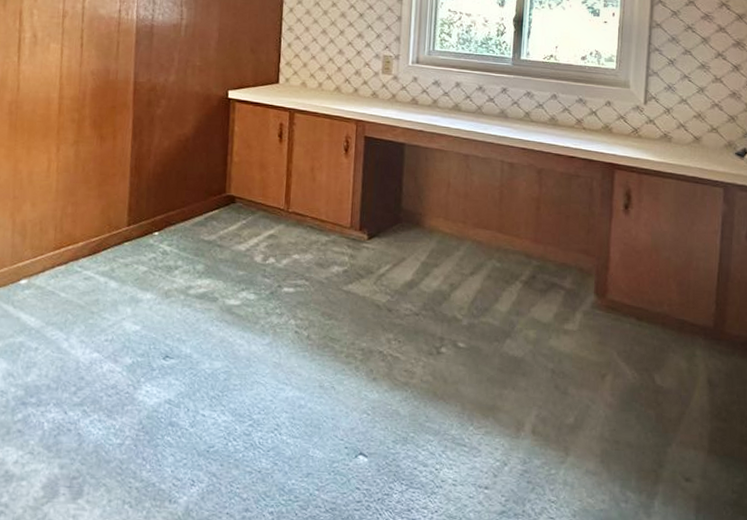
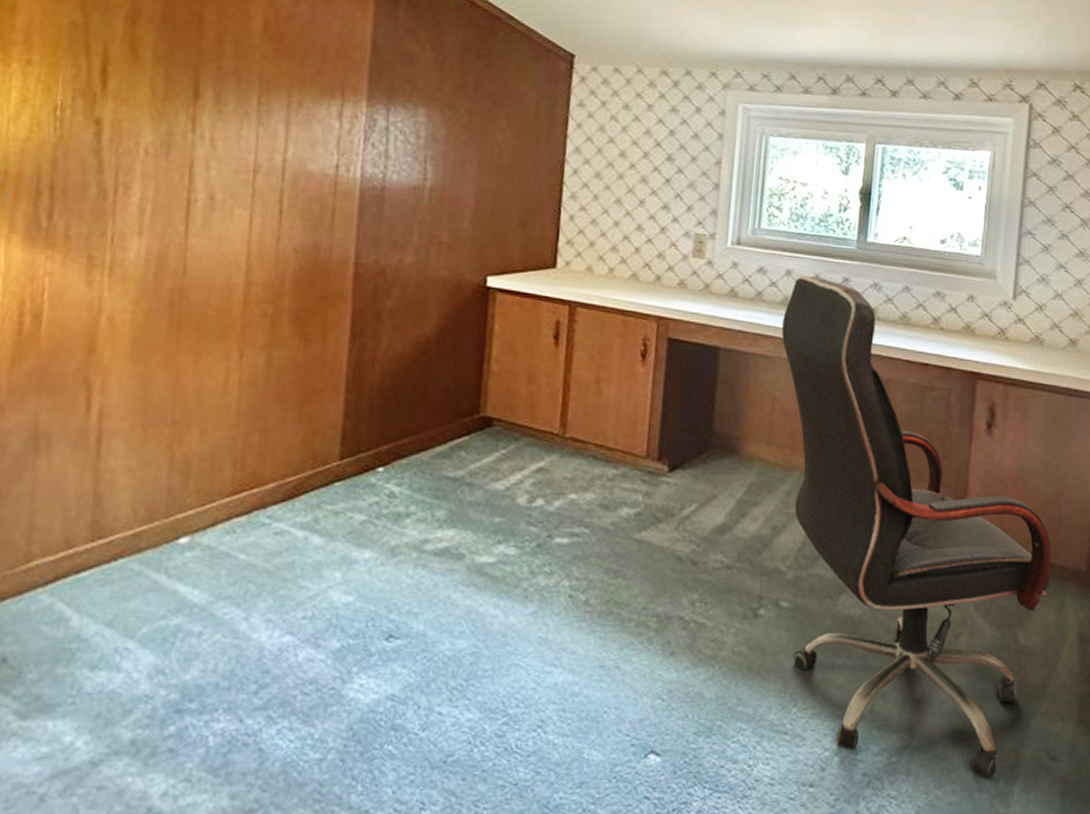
office chair: none [453,87,683,492] -> present [782,276,1052,779]

